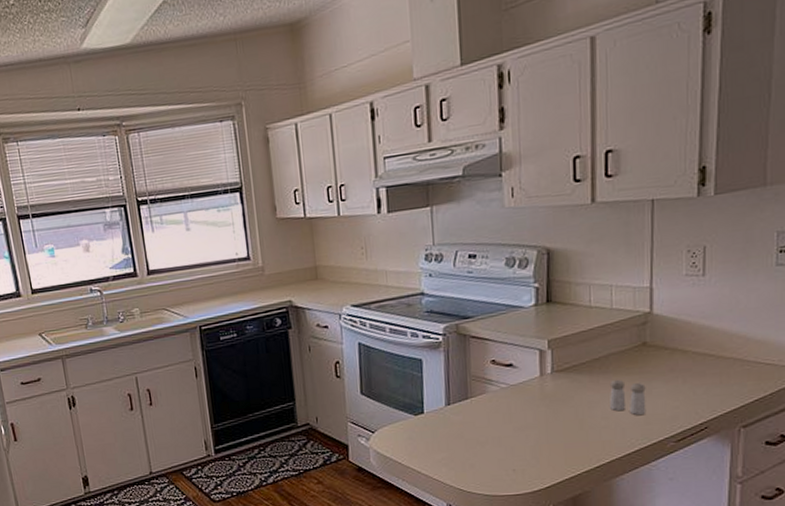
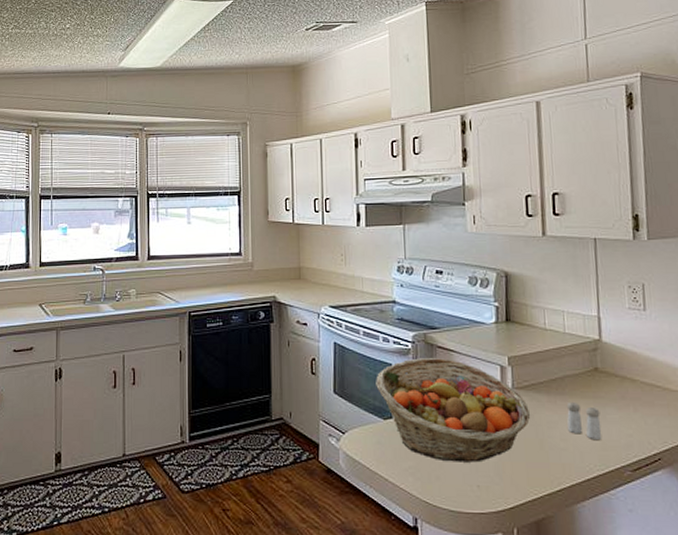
fruit basket: none [405,348,571,450] -> present [376,358,531,463]

